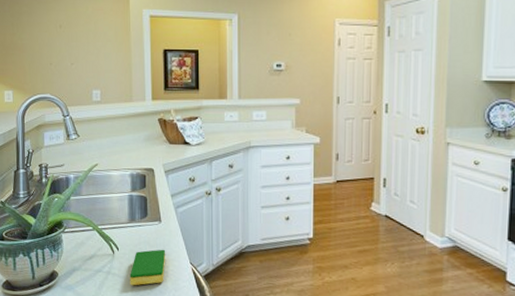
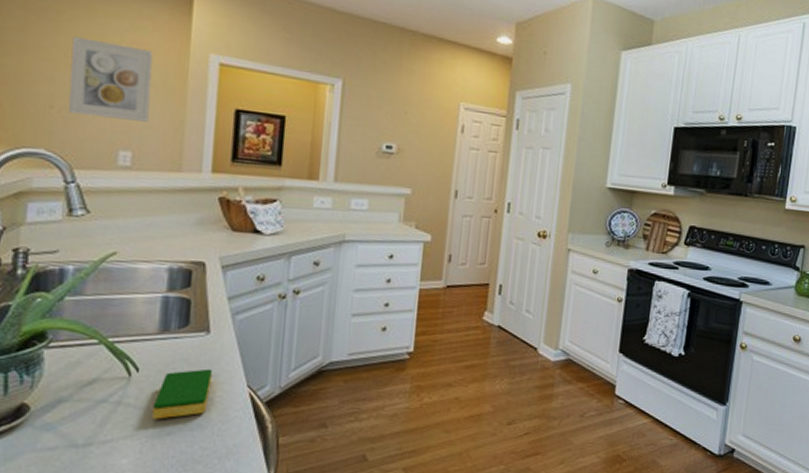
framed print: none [58,11,108,67] -> present [68,36,153,122]

